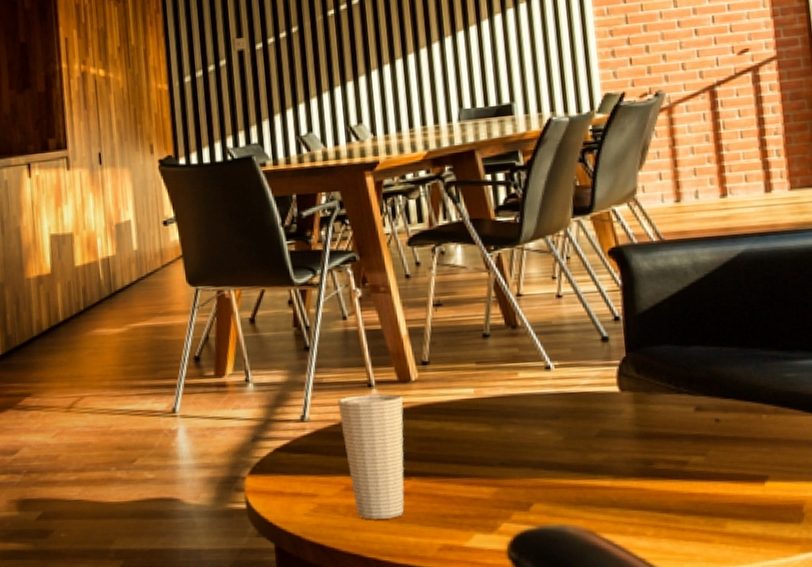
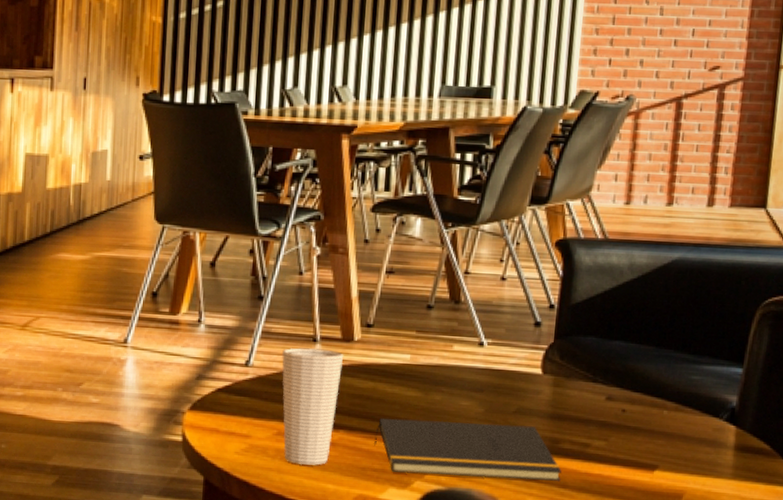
notepad: none [450,449,662,517] -> present [374,418,561,482]

